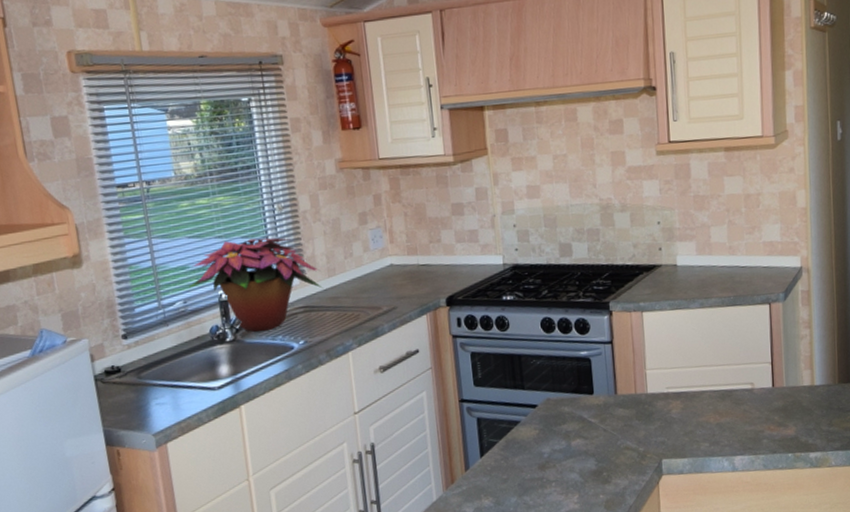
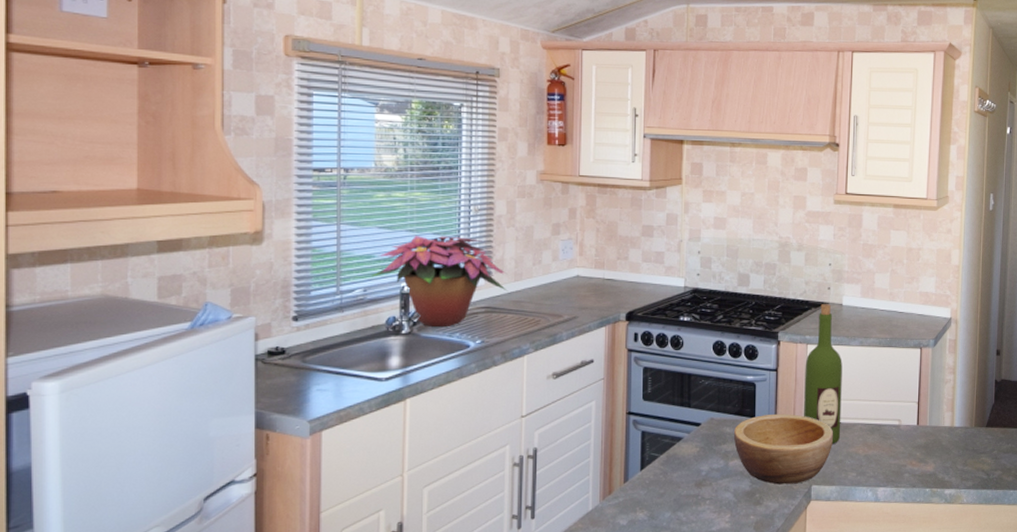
bowl: none [572,387,681,461] -> present [733,413,834,485]
wine bottle: none [642,266,688,415] -> present [804,304,842,444]

